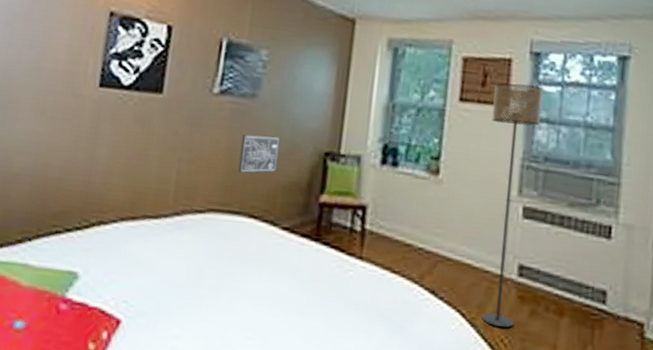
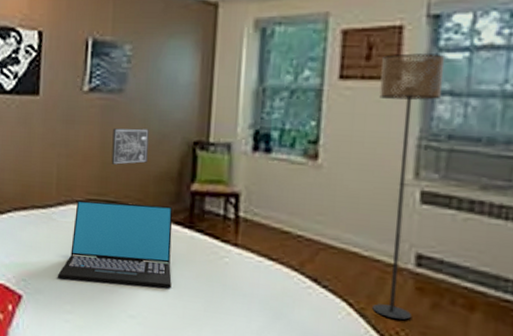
laptop: none [167,210,300,306] -> present [58,200,173,289]

